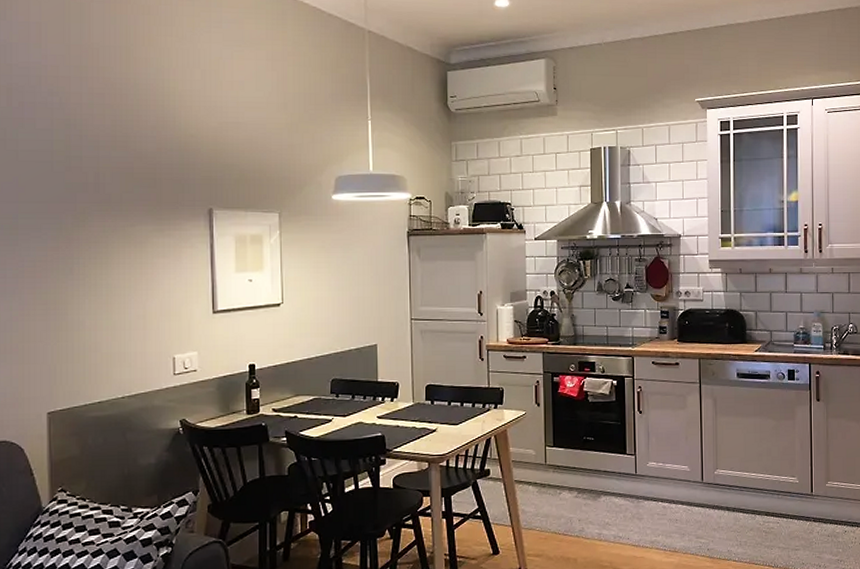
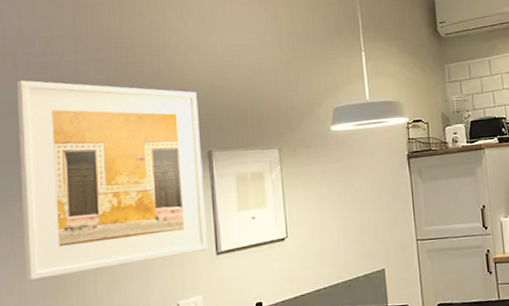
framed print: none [23,119,204,320] -> present [16,80,207,281]

